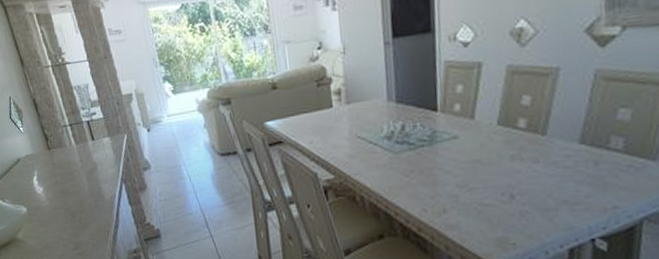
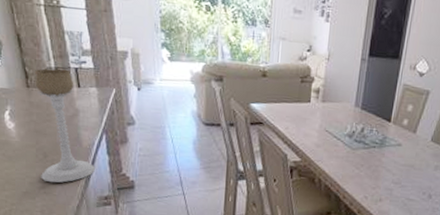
candle holder: none [51,124,121,243] -> present [33,68,96,183]

